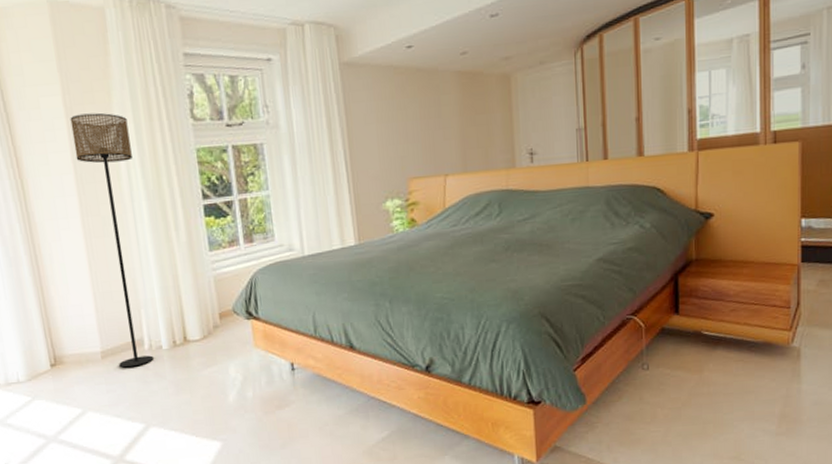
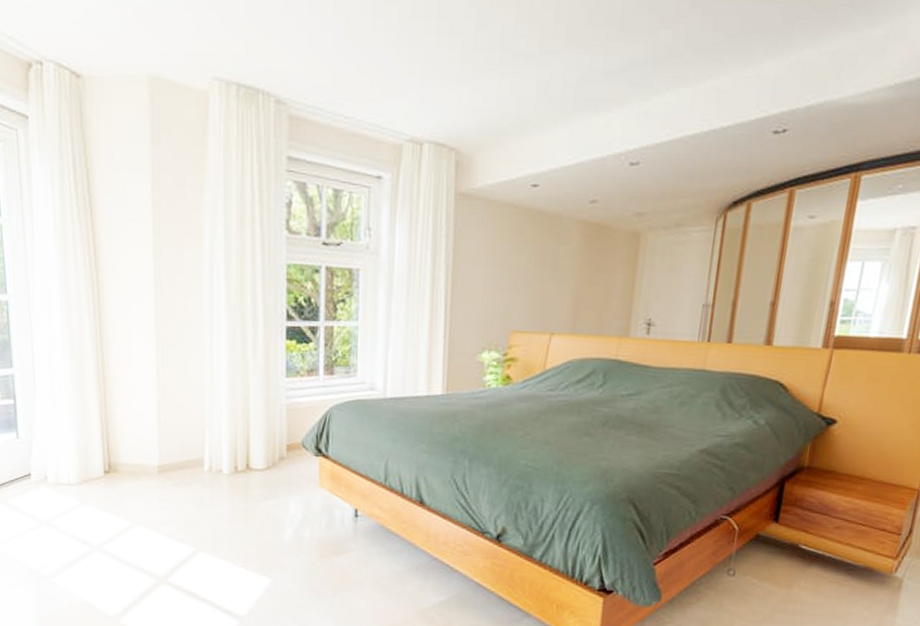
floor lamp: present [70,112,154,368] -> none [156,207,217,487]

